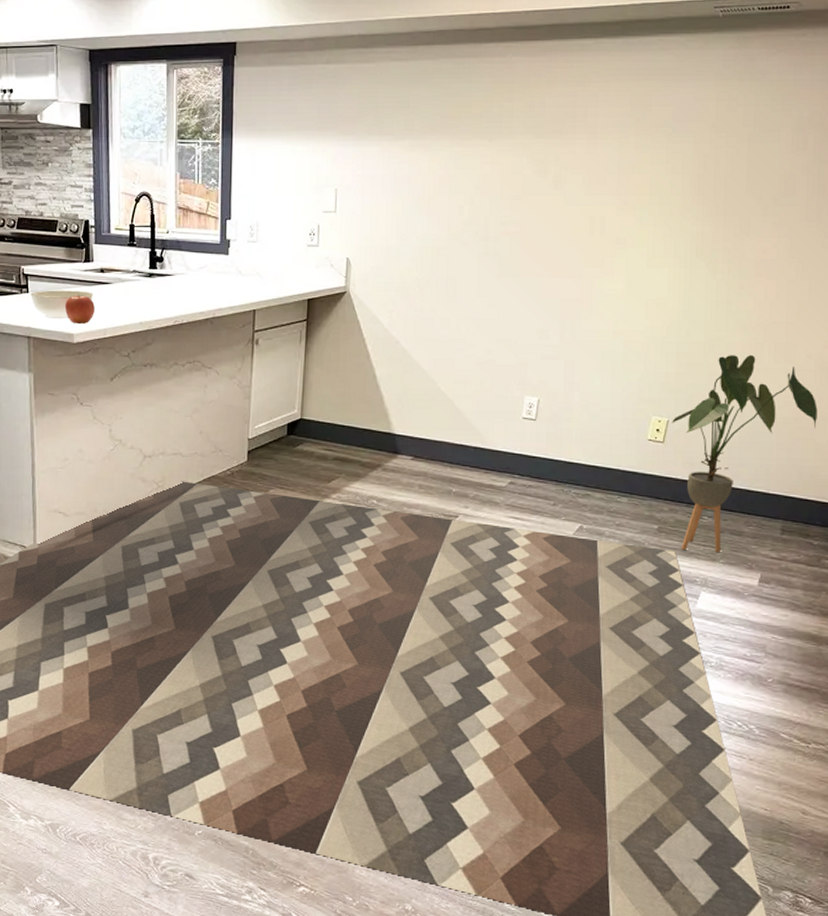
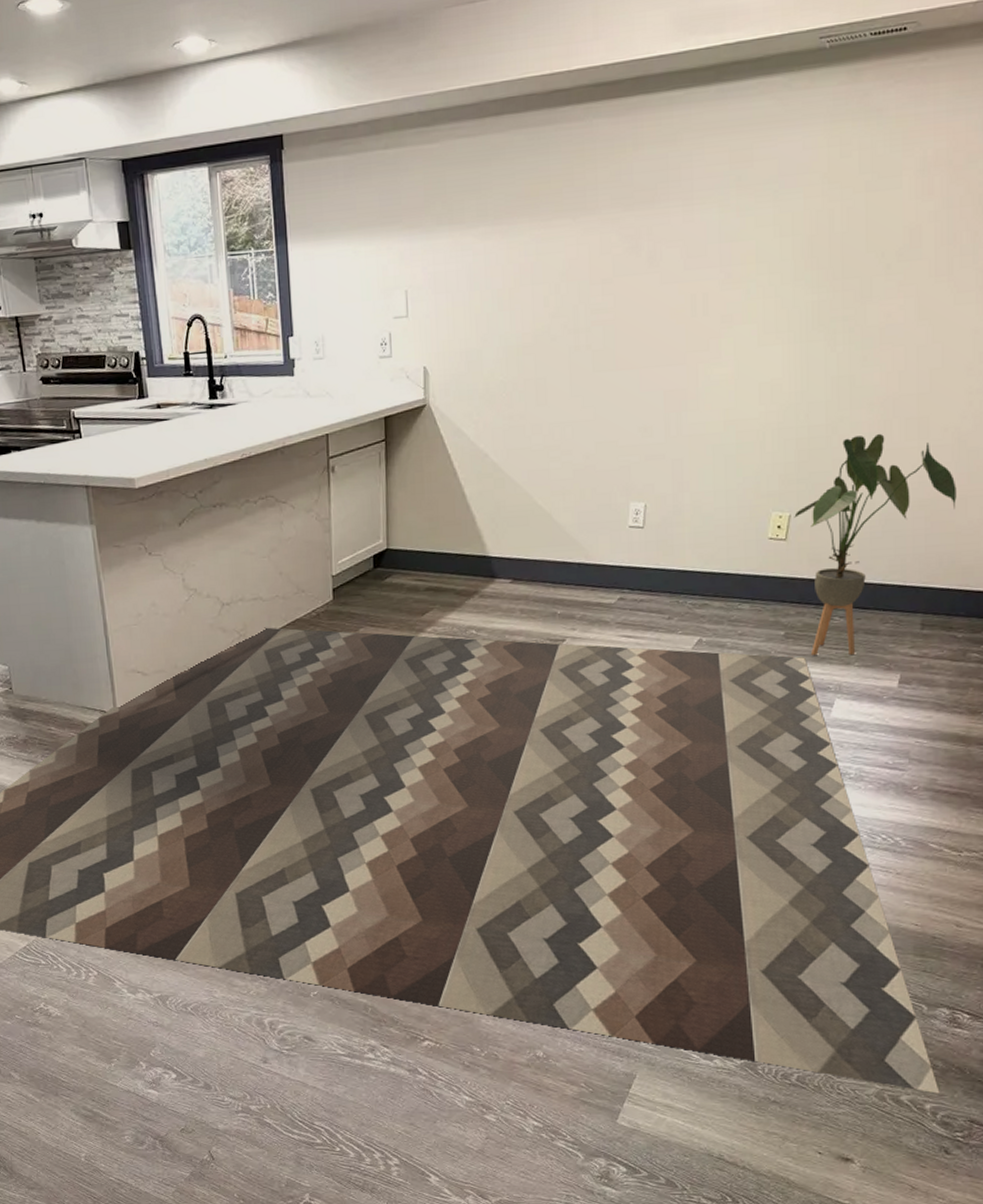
bowl: present [31,290,94,320] -> none [84,430,152,465]
fruit: present [65,295,95,325] -> none [122,435,155,468]

